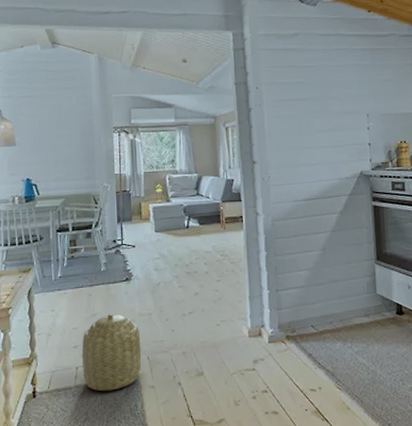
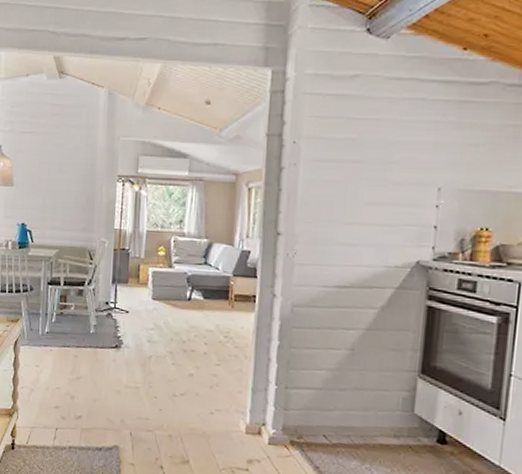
basket: present [82,314,142,392] -> none [62,380,125,460]

